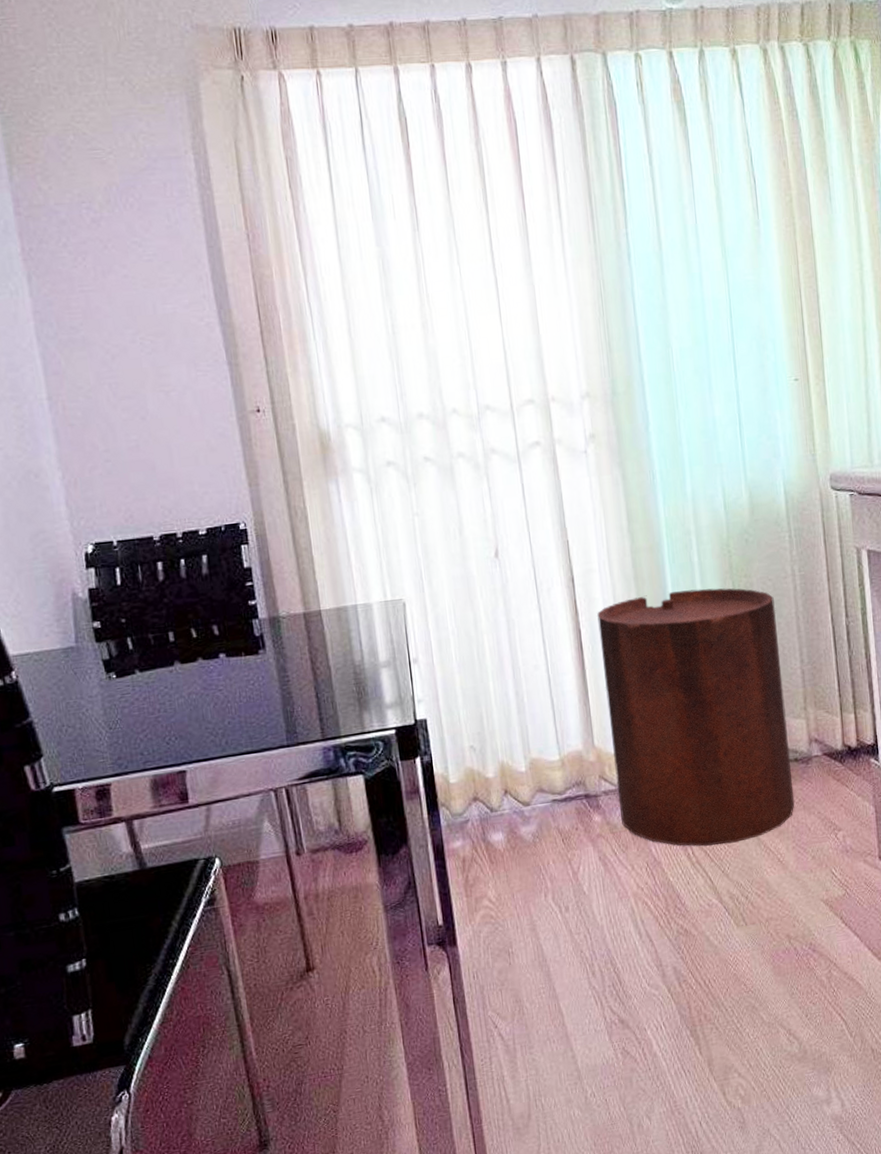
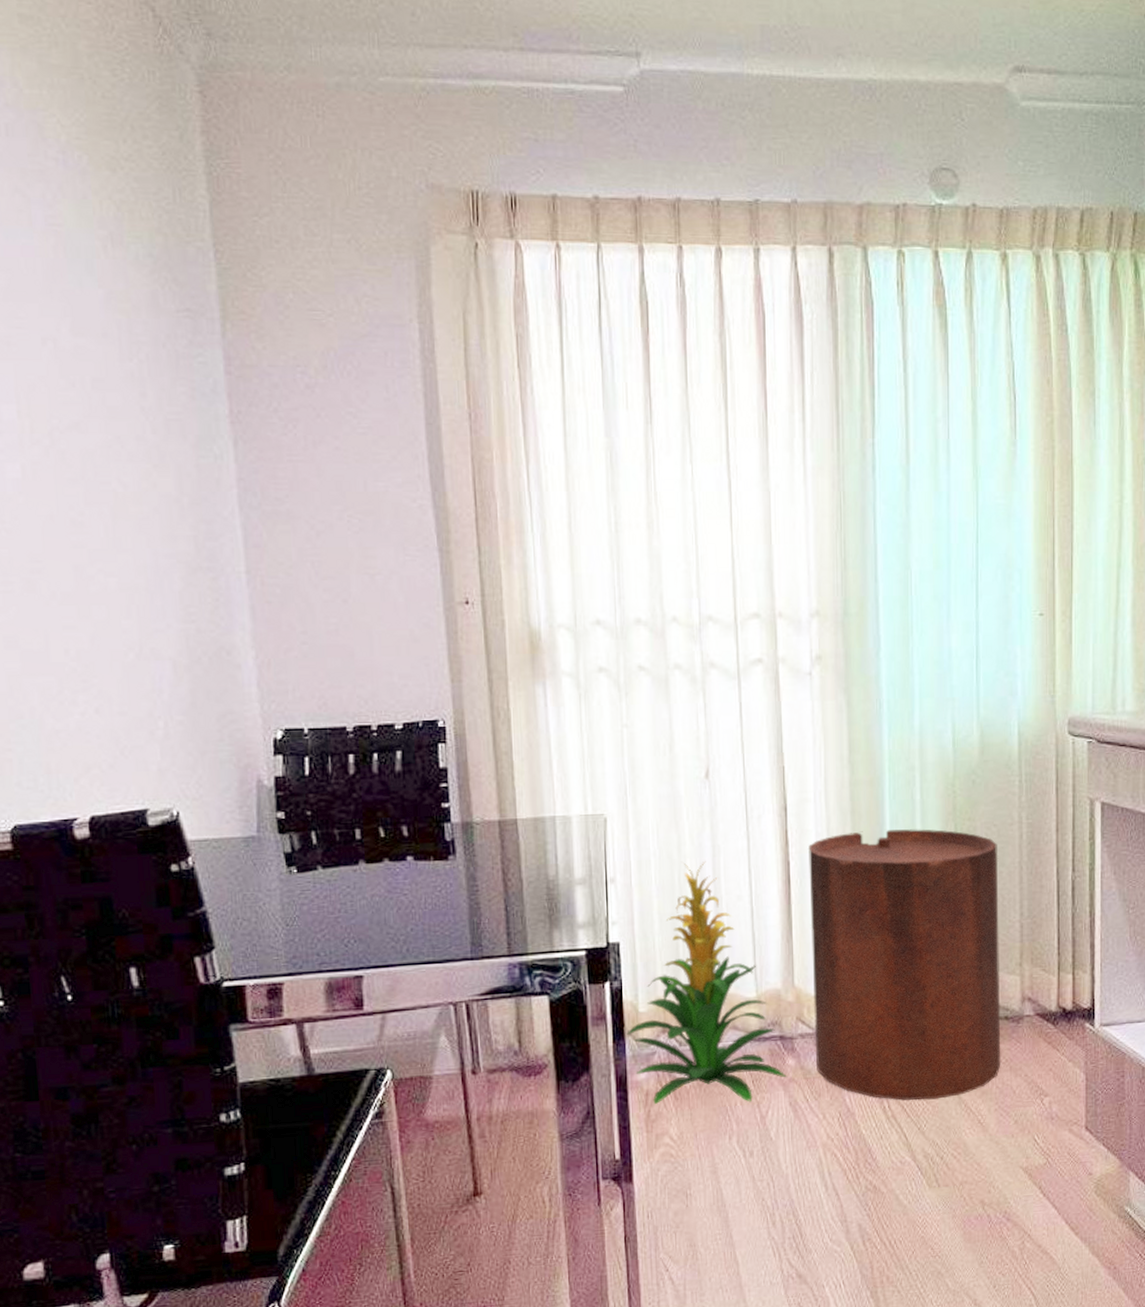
indoor plant: none [440,636,595,869] -> present [626,861,787,1104]

